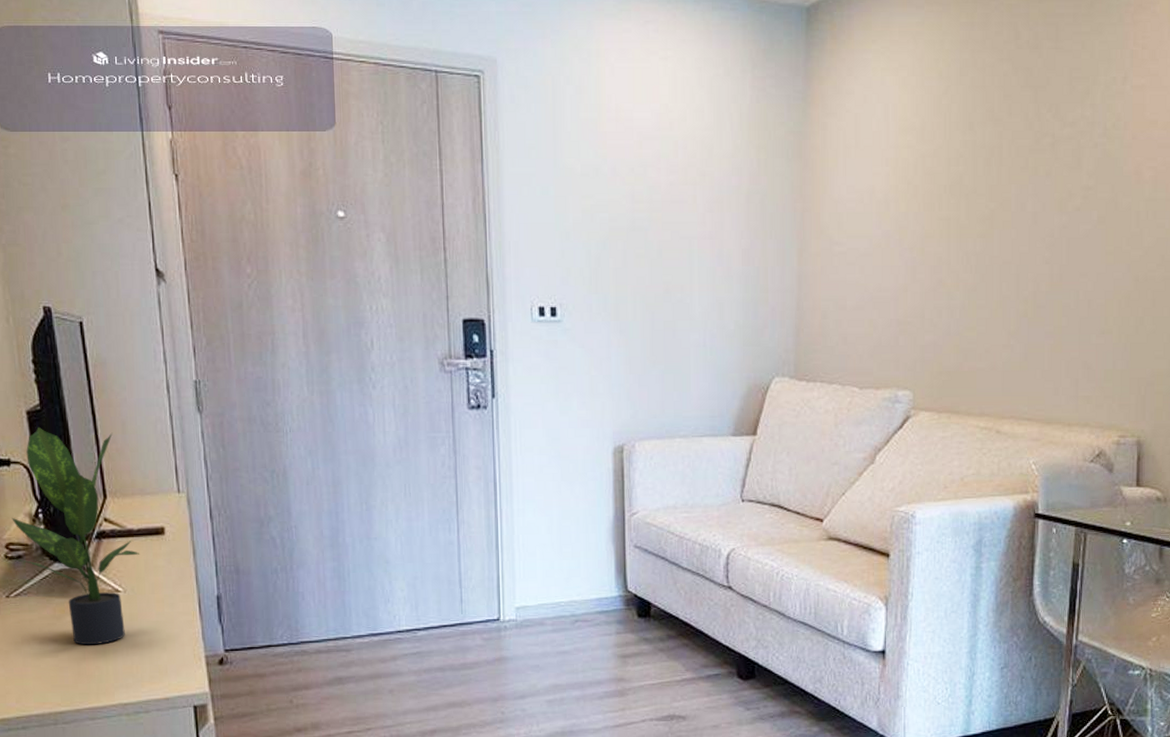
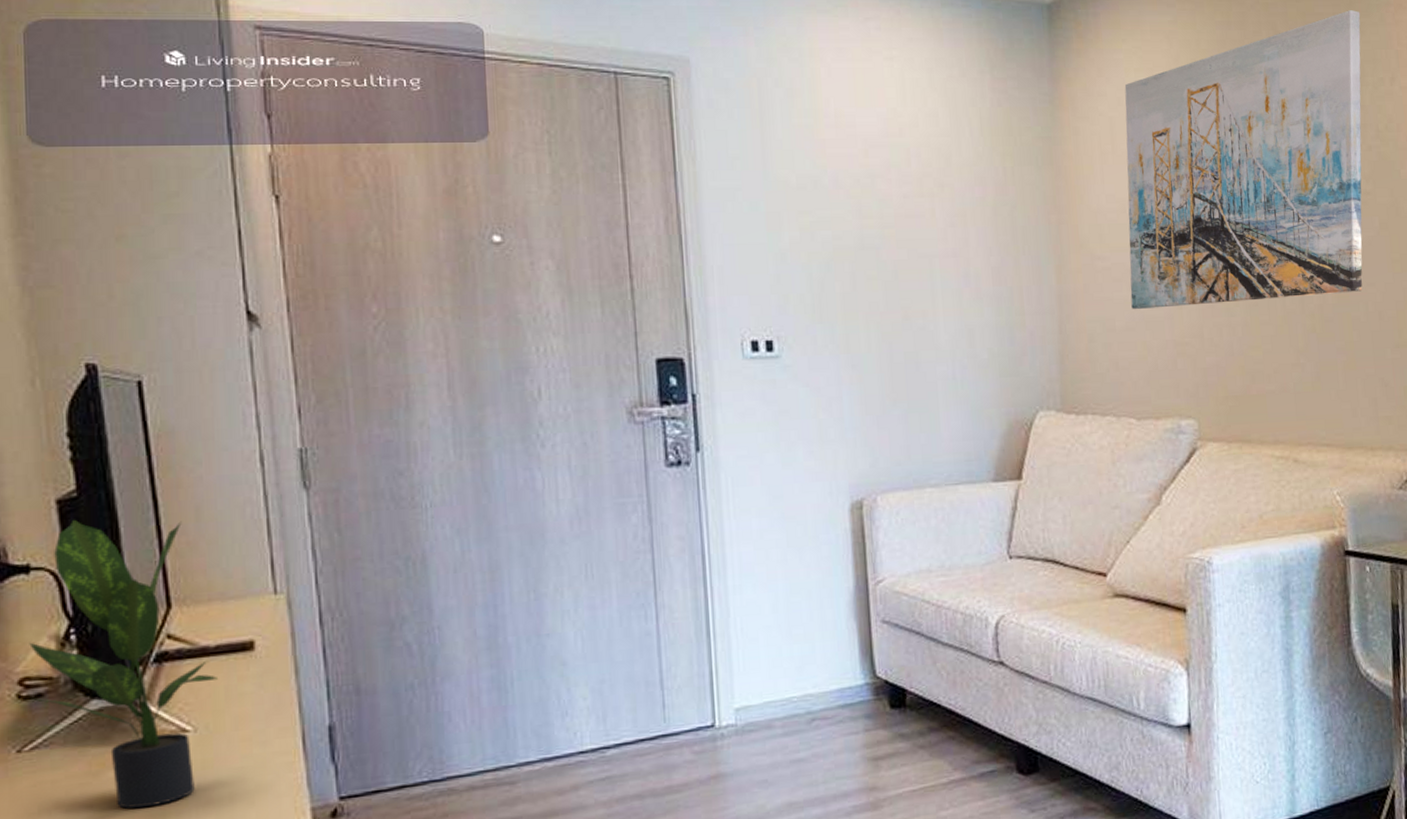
wall art: none [862,11,1100,290] -> present [1124,10,1363,309]

